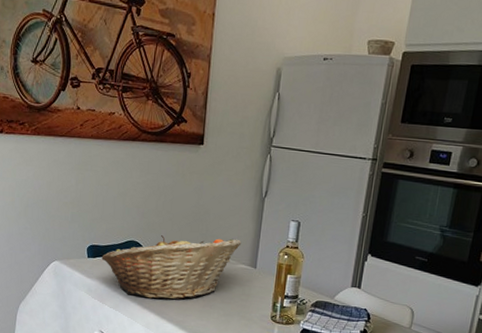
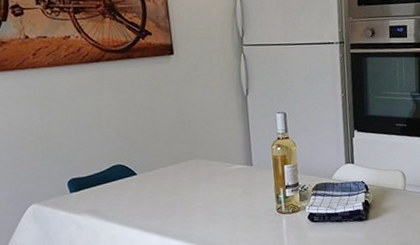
fruit basket: present [101,235,242,300] -> none [86,141,233,222]

